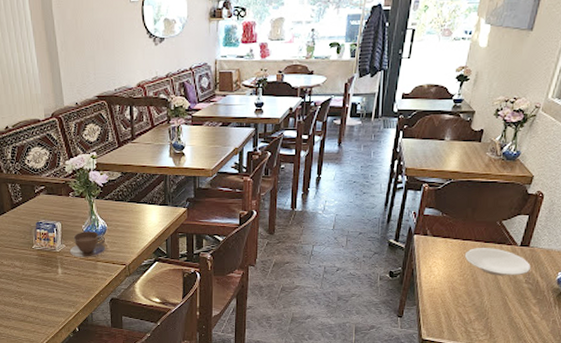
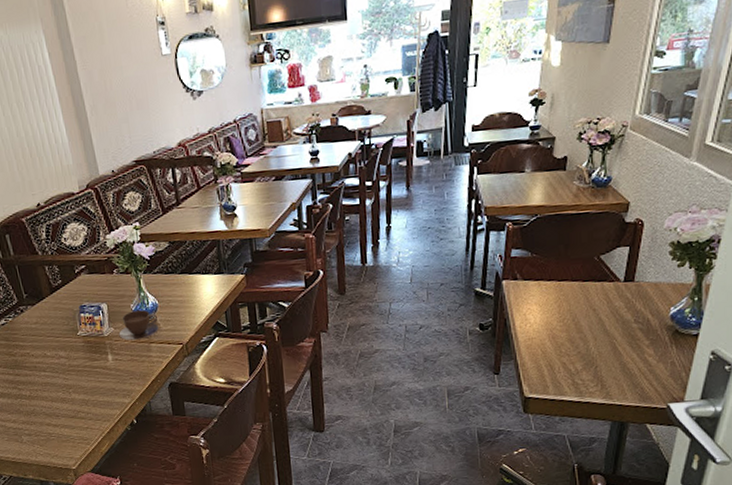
saucer: present [464,248,532,276] -> none [561,286,640,318]

